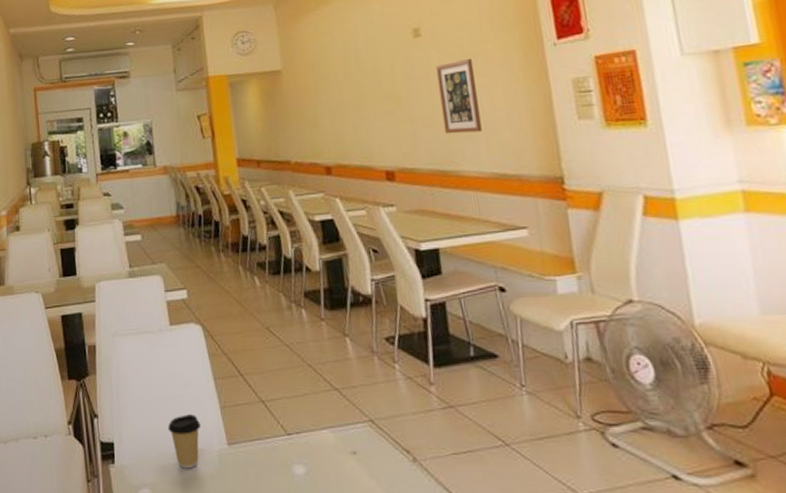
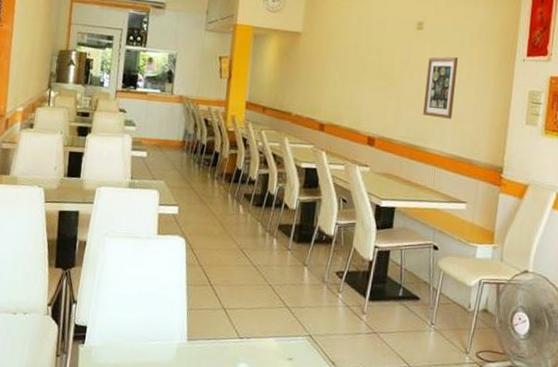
coffee cup: present [167,414,201,469] -> none [138,311,167,356]

